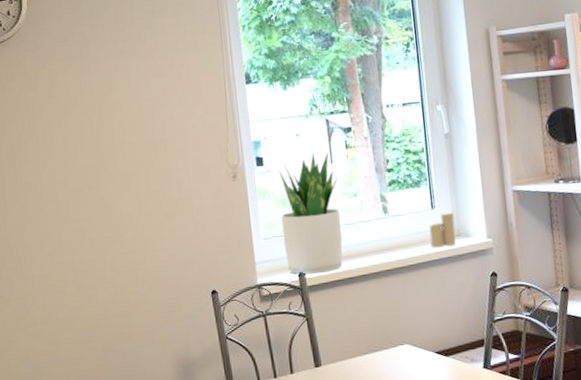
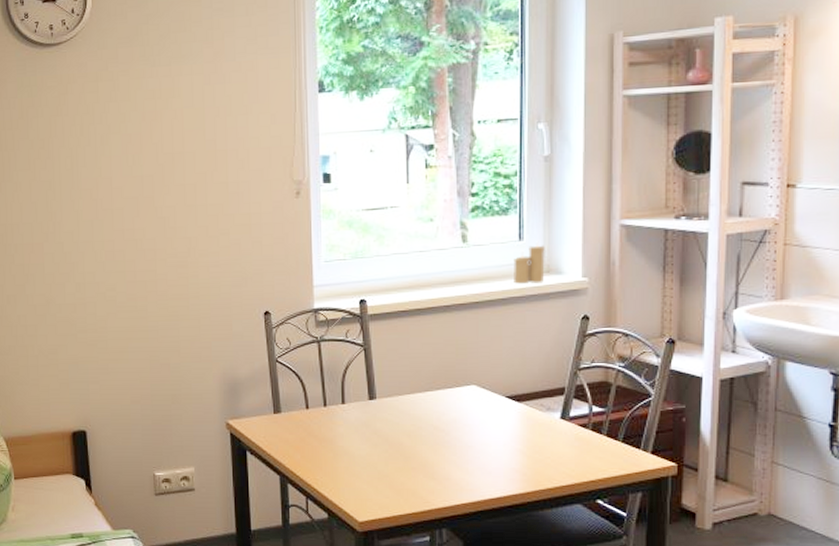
planter: present [279,152,343,275] -> none [345,171,413,303]

